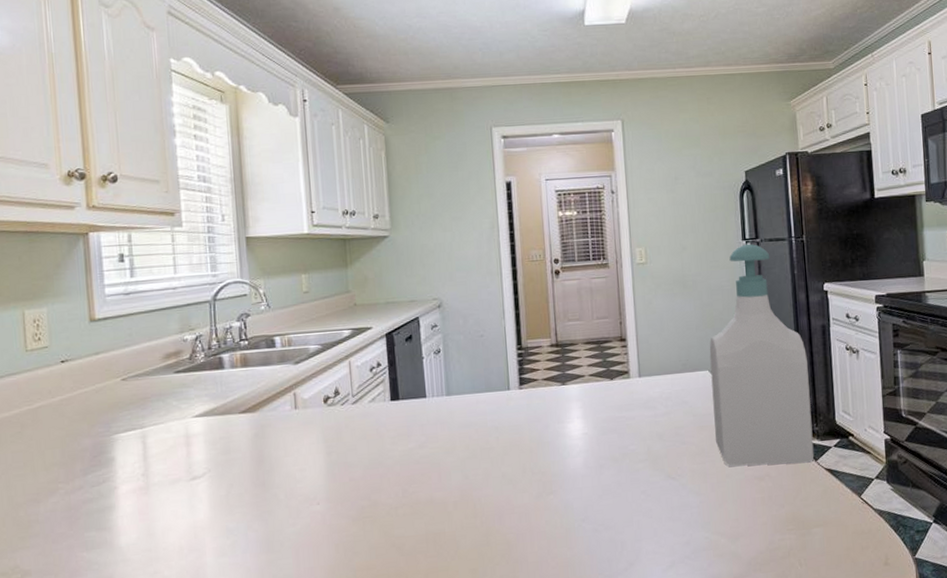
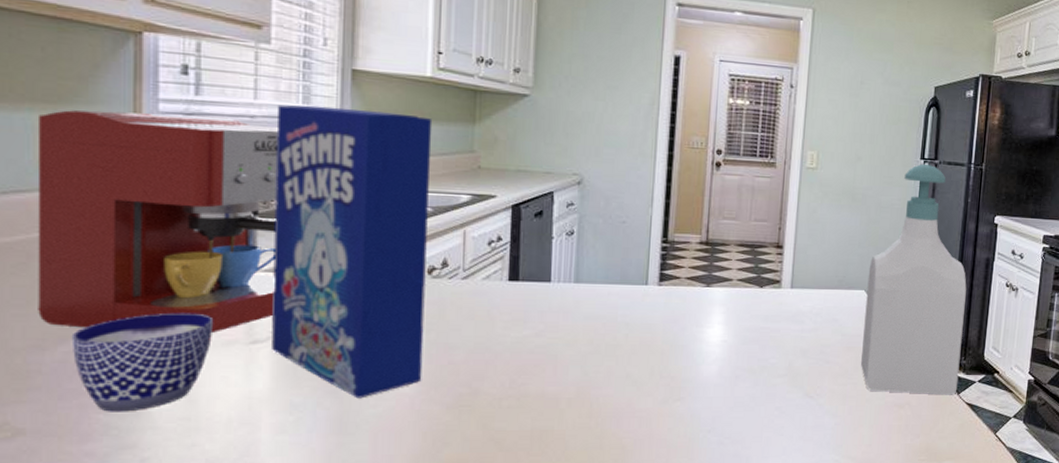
coffee maker: none [21,291,207,481] -> present [37,110,278,333]
cup: none [59,458,162,550] -> present [73,312,214,412]
cereal box: none [192,268,330,519] -> present [272,104,433,399]

